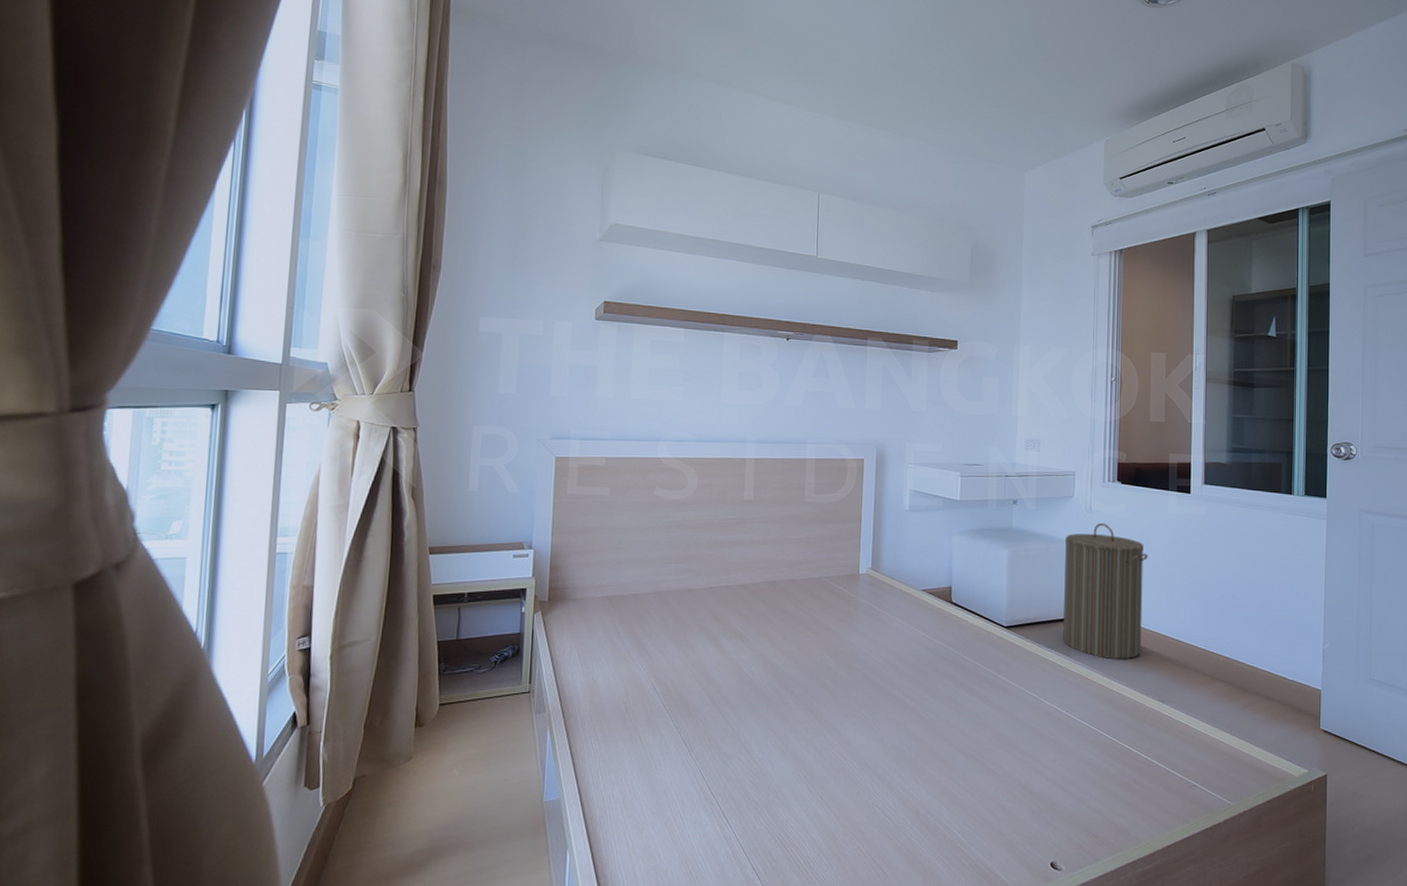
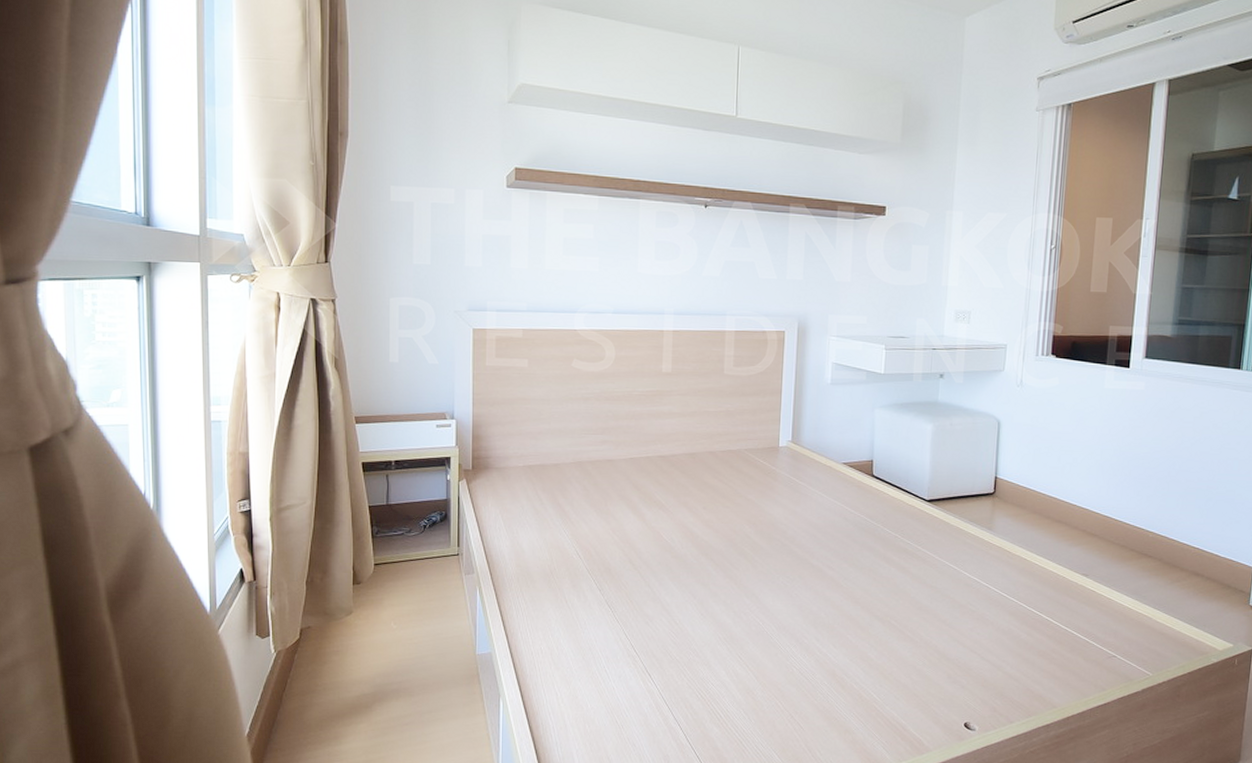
laundry hamper: present [1063,523,1148,660] -> none [986,398,1080,535]

